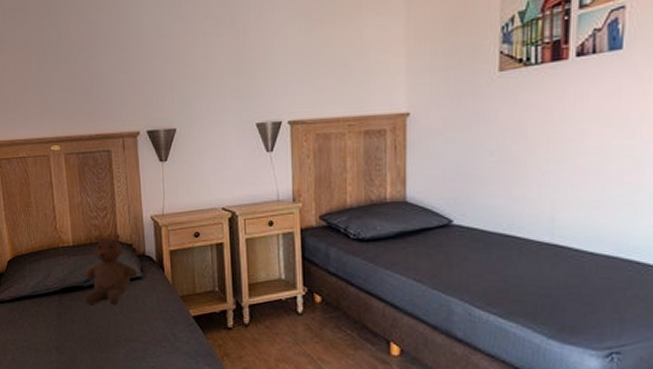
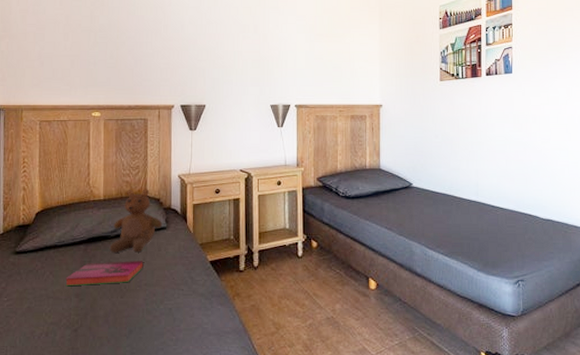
hardback book: none [44,313,121,339] -> present [65,261,144,287]

